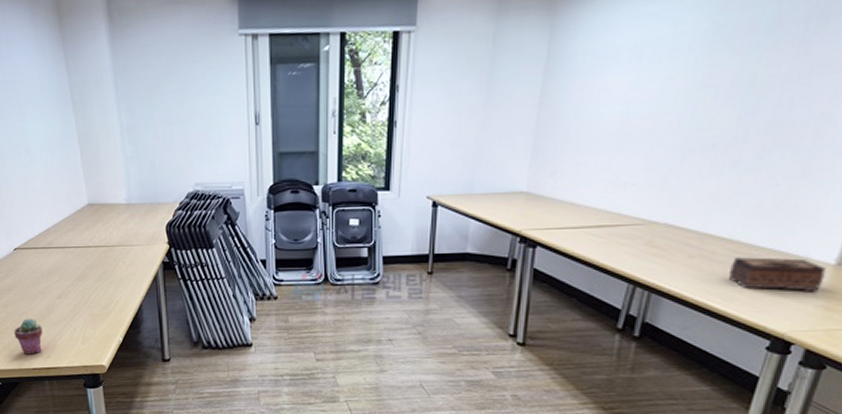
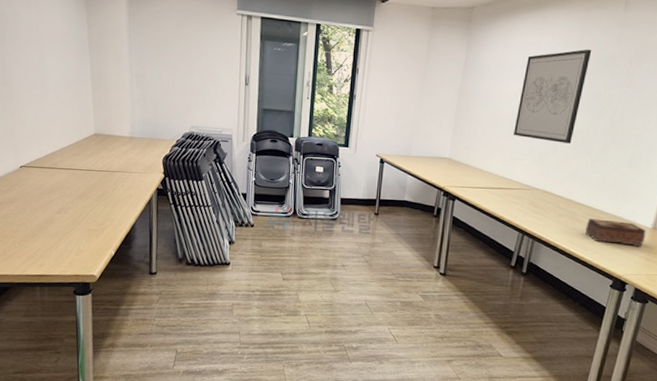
potted succulent: present [14,319,42,355] -> none [11,229,39,263]
wall art: none [620,12,743,155] -> present [514,49,592,144]

